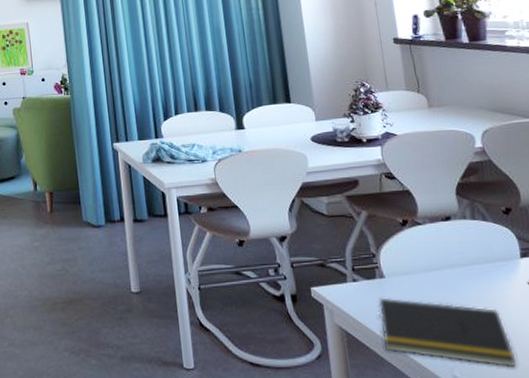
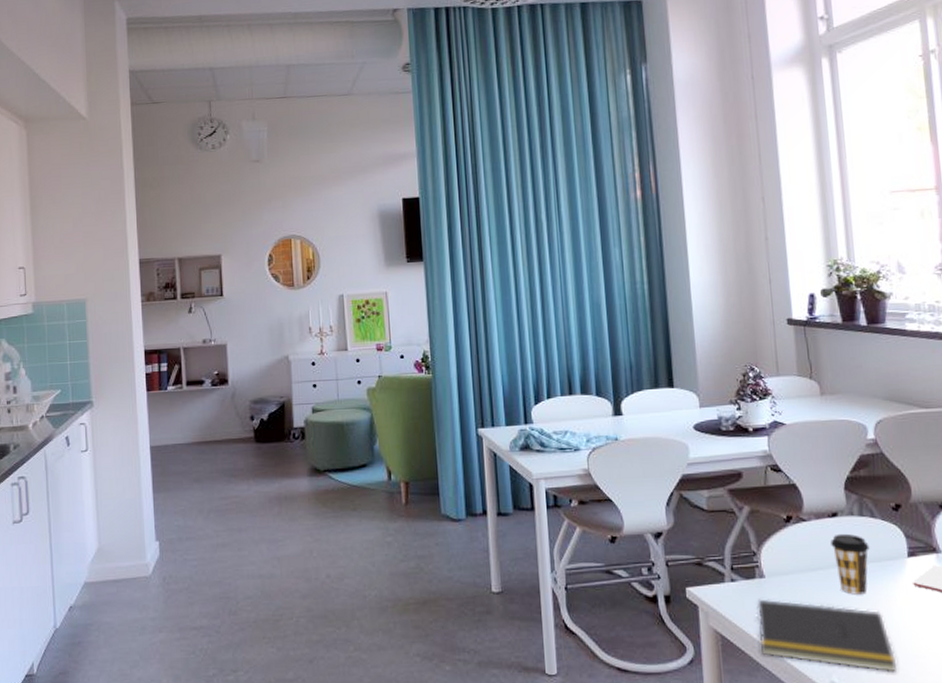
coffee cup: none [445,236,484,294] -> present [830,533,870,595]

